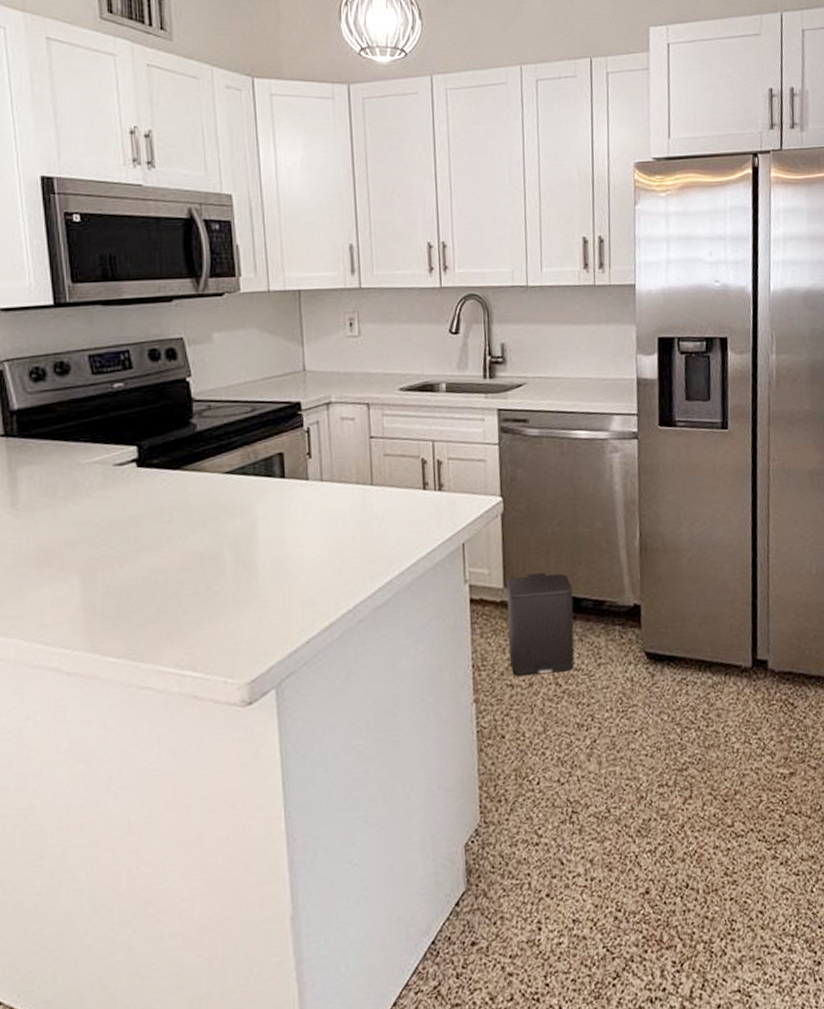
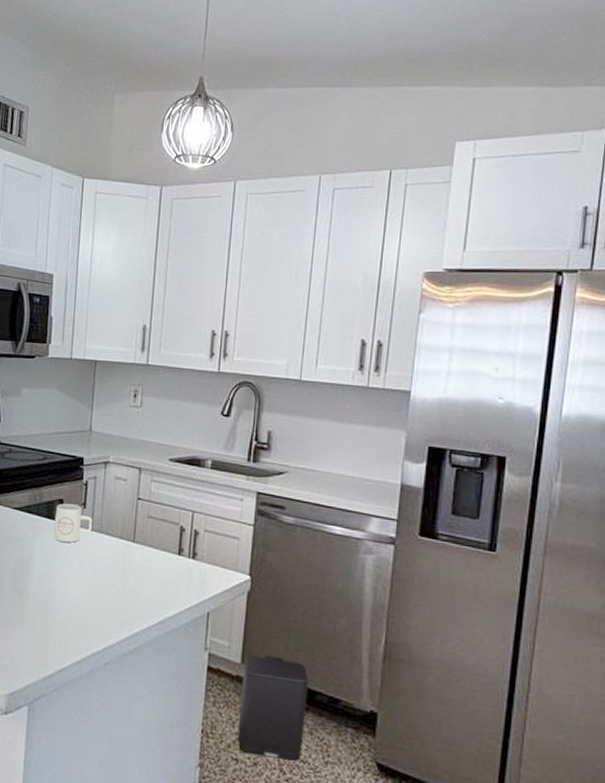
mug: none [275,456,323,501] -> present [54,503,93,543]

